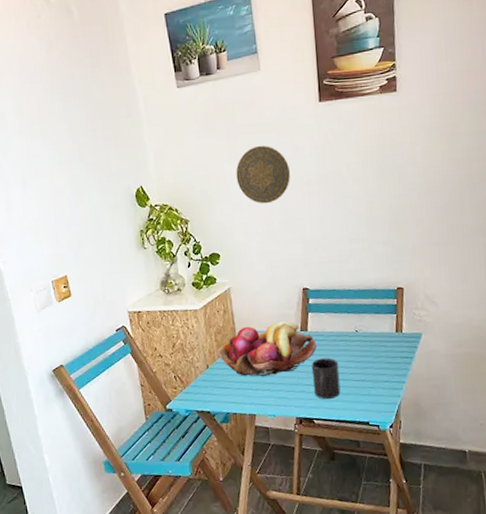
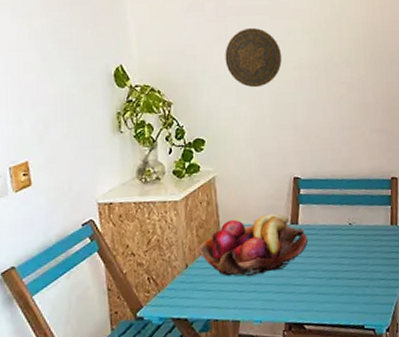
mug: present [311,358,341,399] -> none [302,254,334,301]

